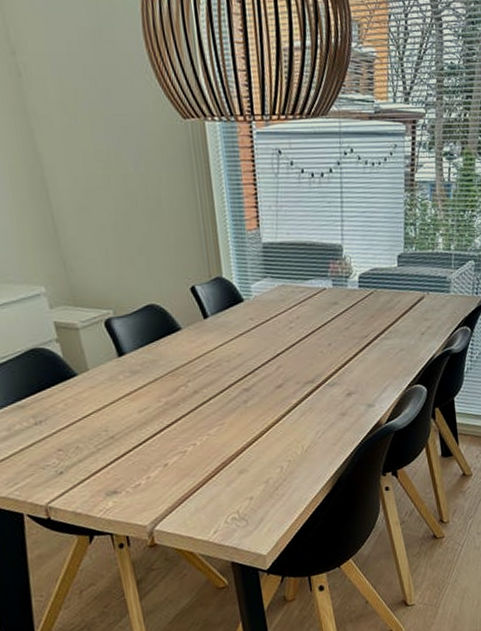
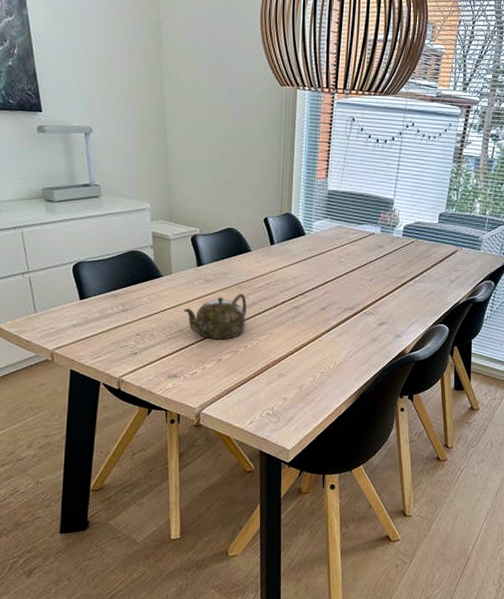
teapot: none [111,381,190,442] -> present [184,293,247,340]

